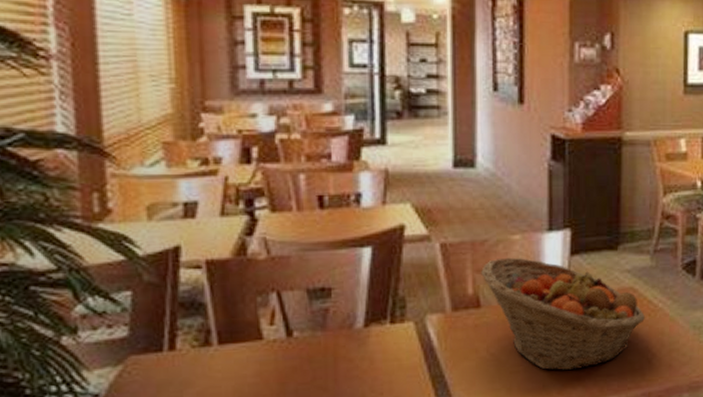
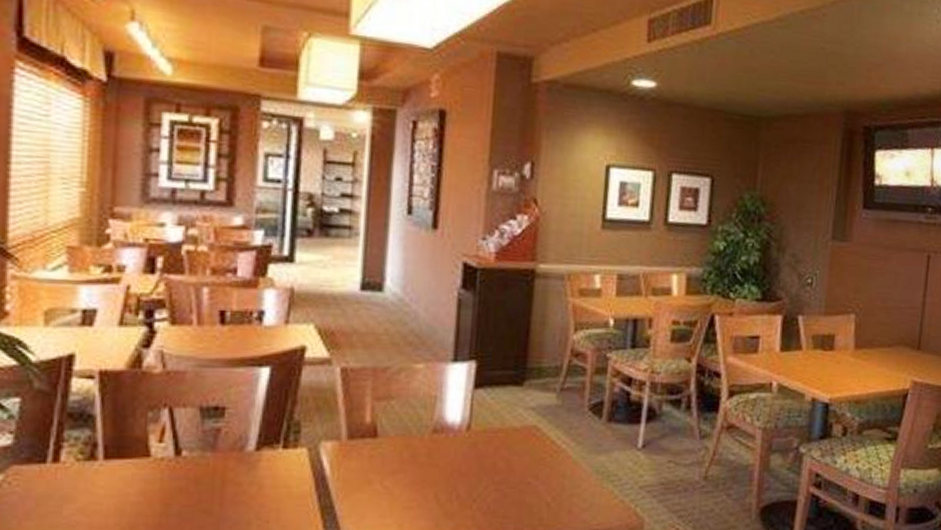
fruit basket: present [480,257,645,371] -> none [379,386,547,510]

